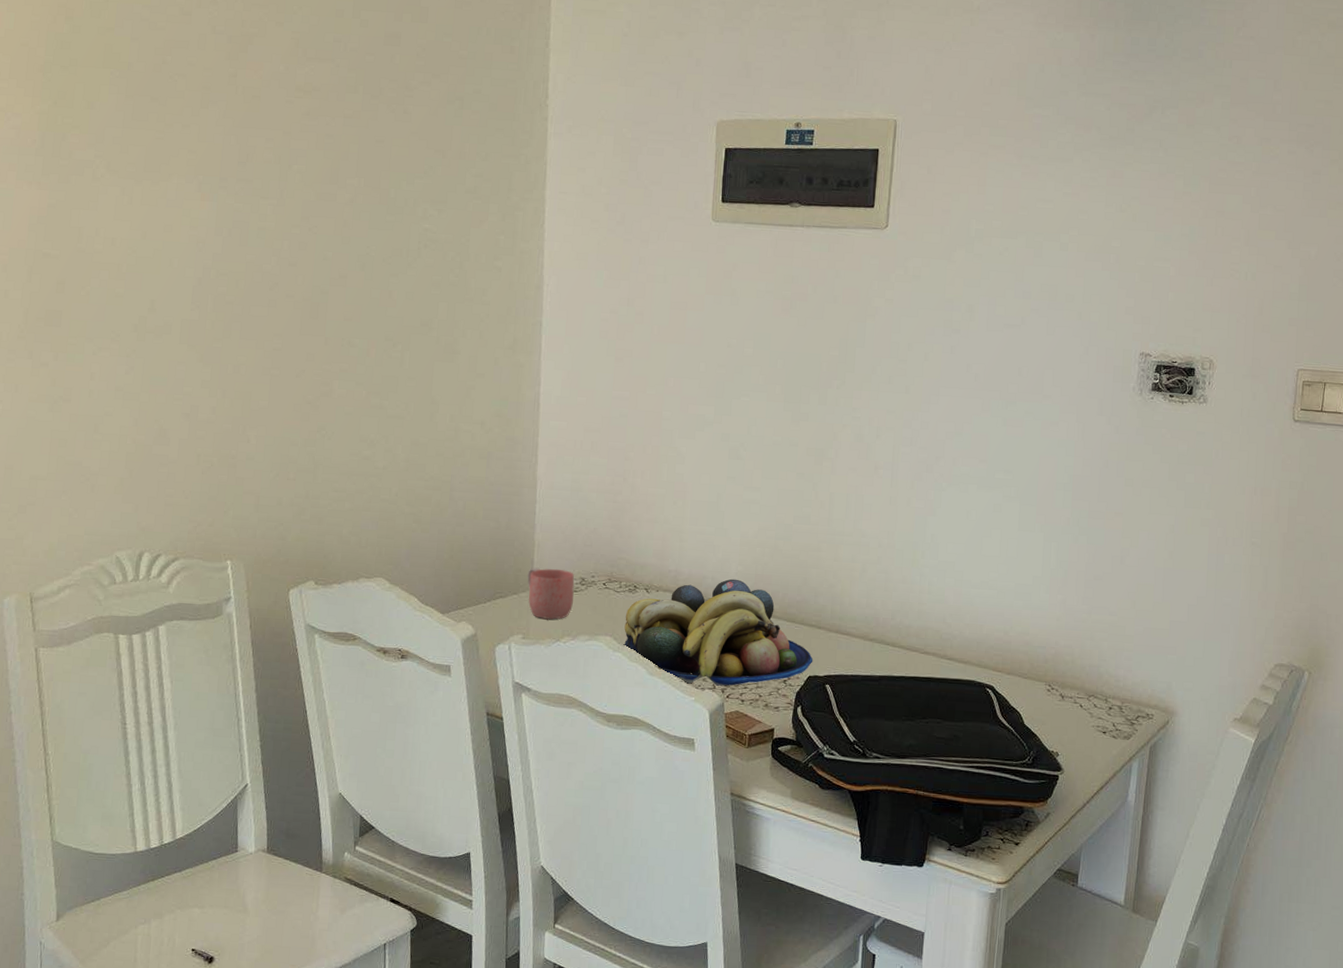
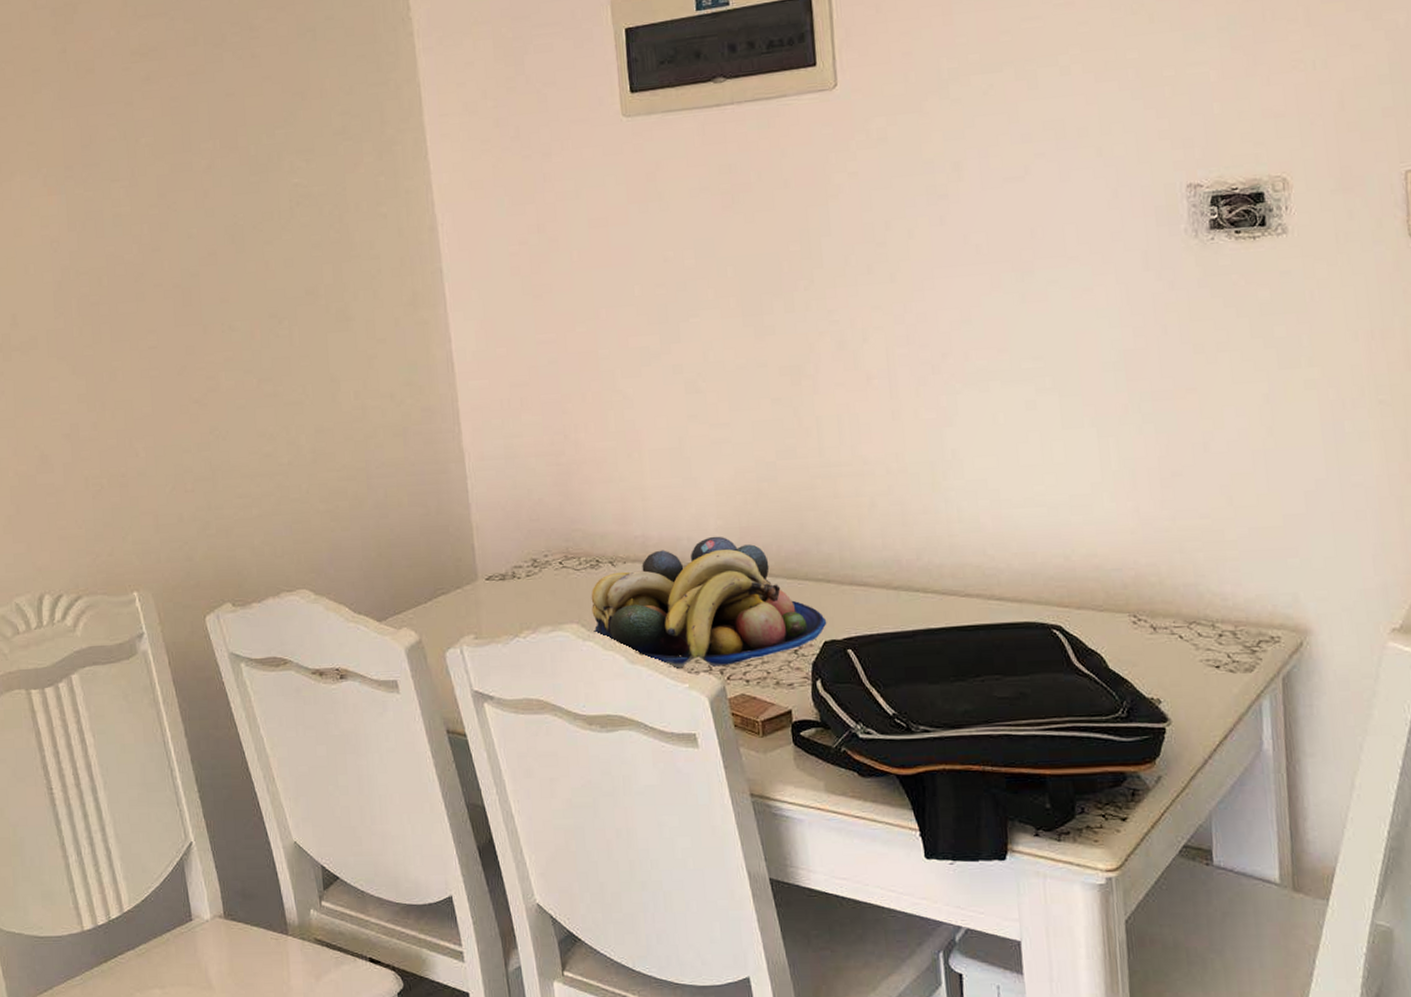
mug: present [527,567,575,620] -> none [469,552,528,613]

